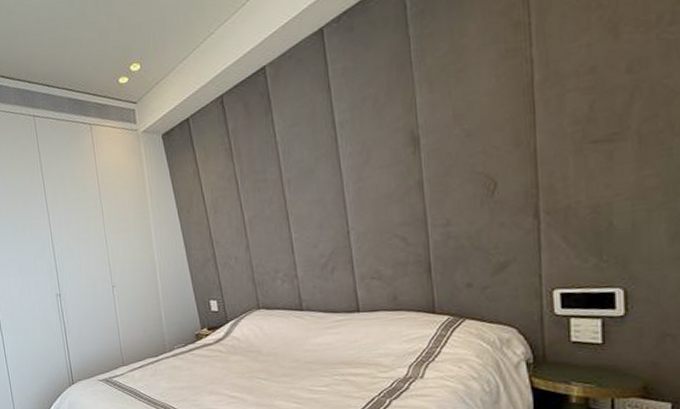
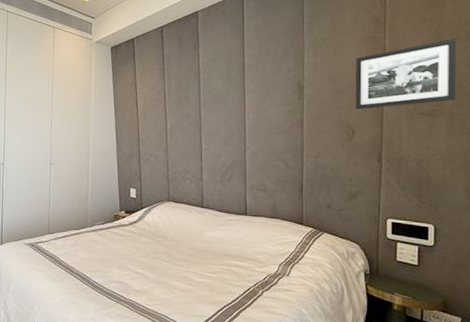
picture frame: none [491,24,647,153] -> present [355,38,457,110]

